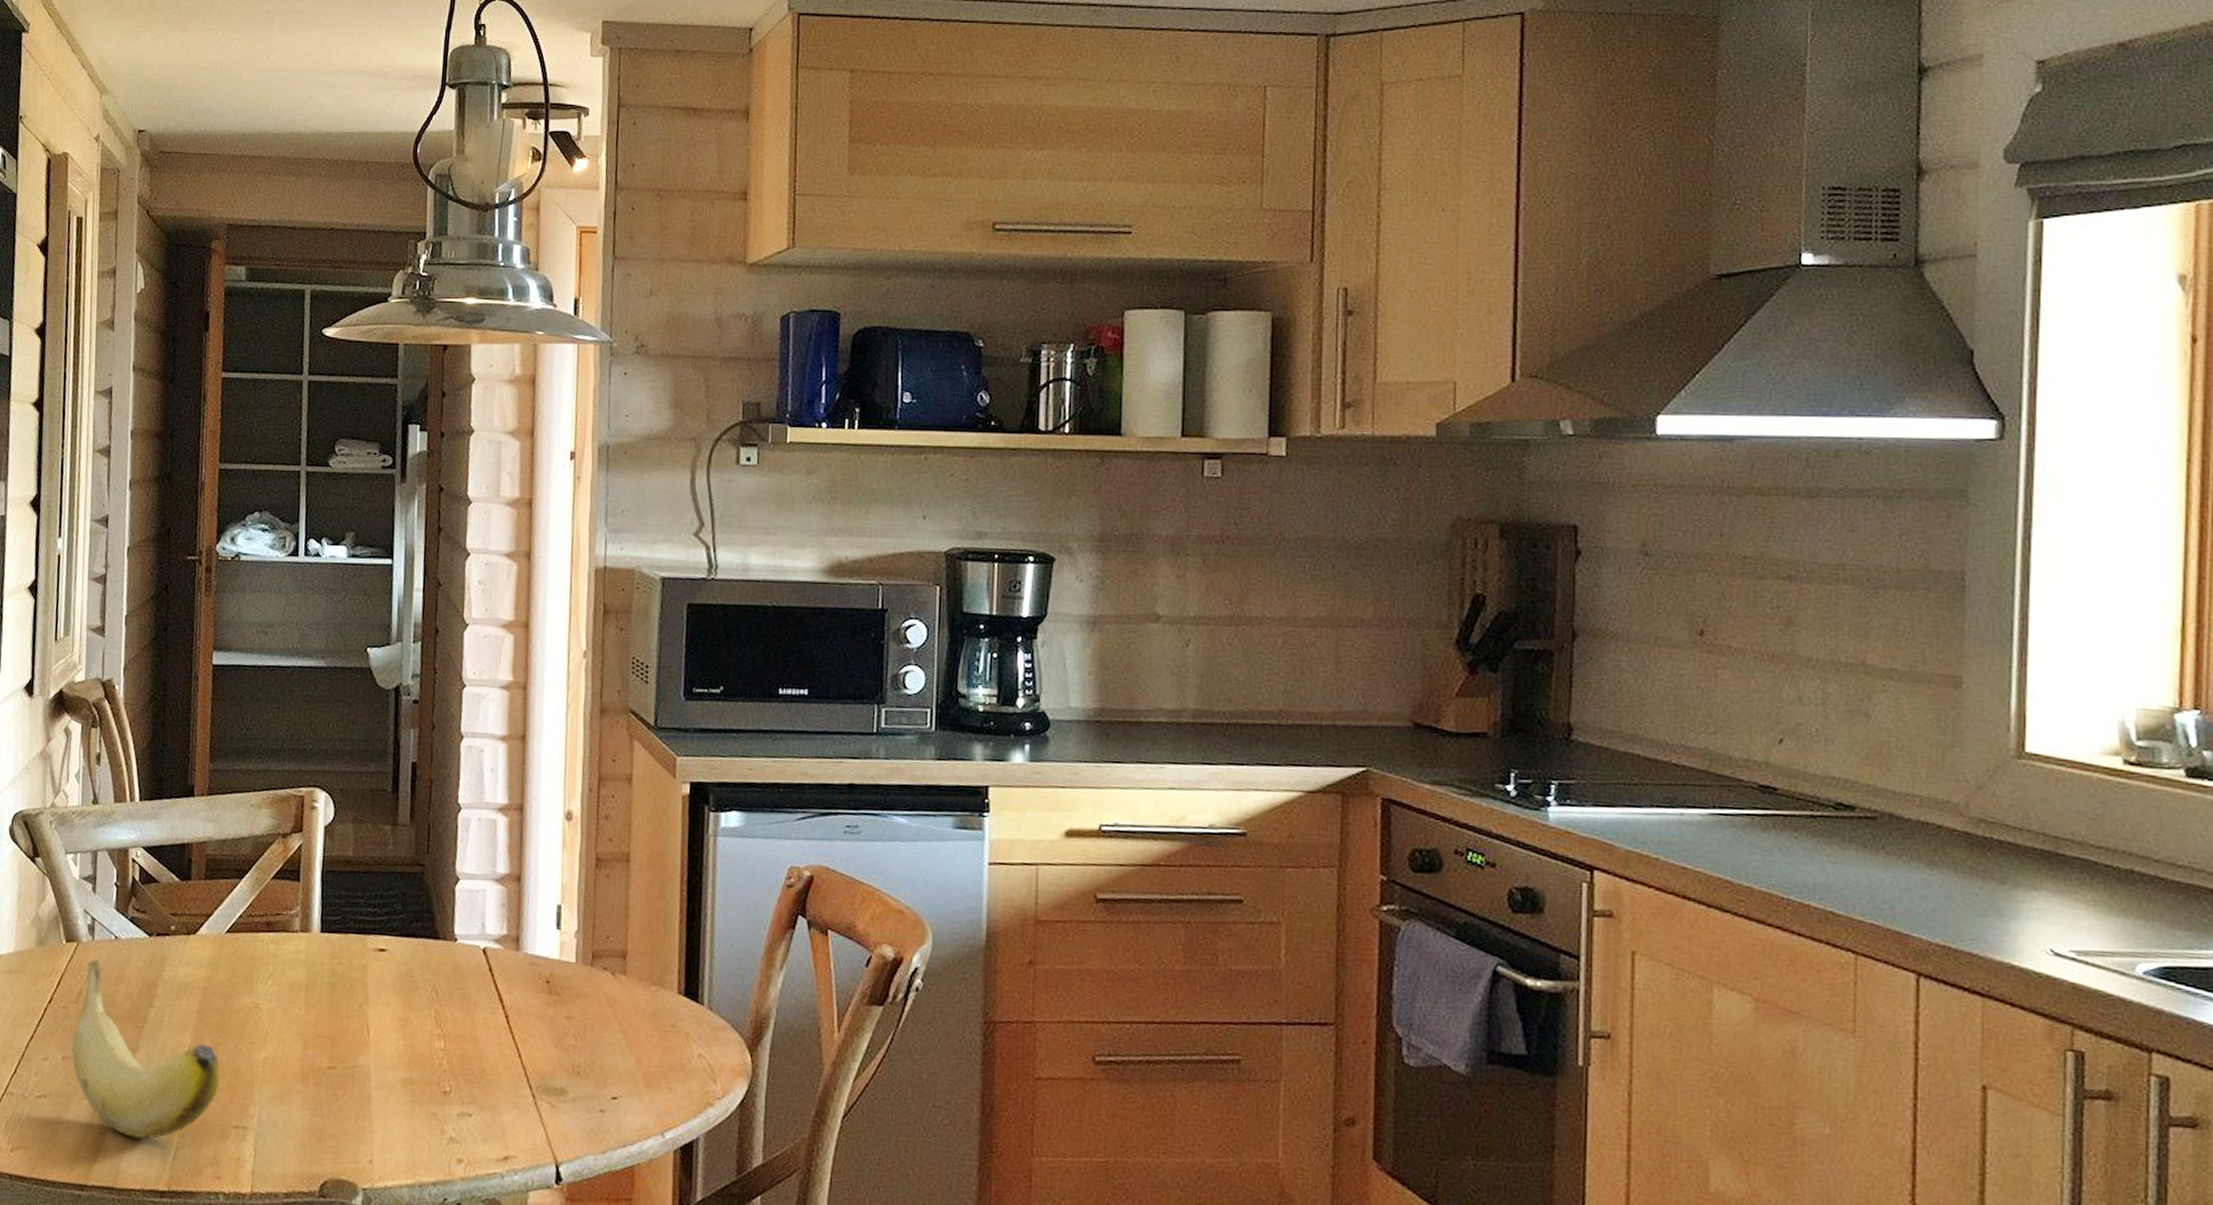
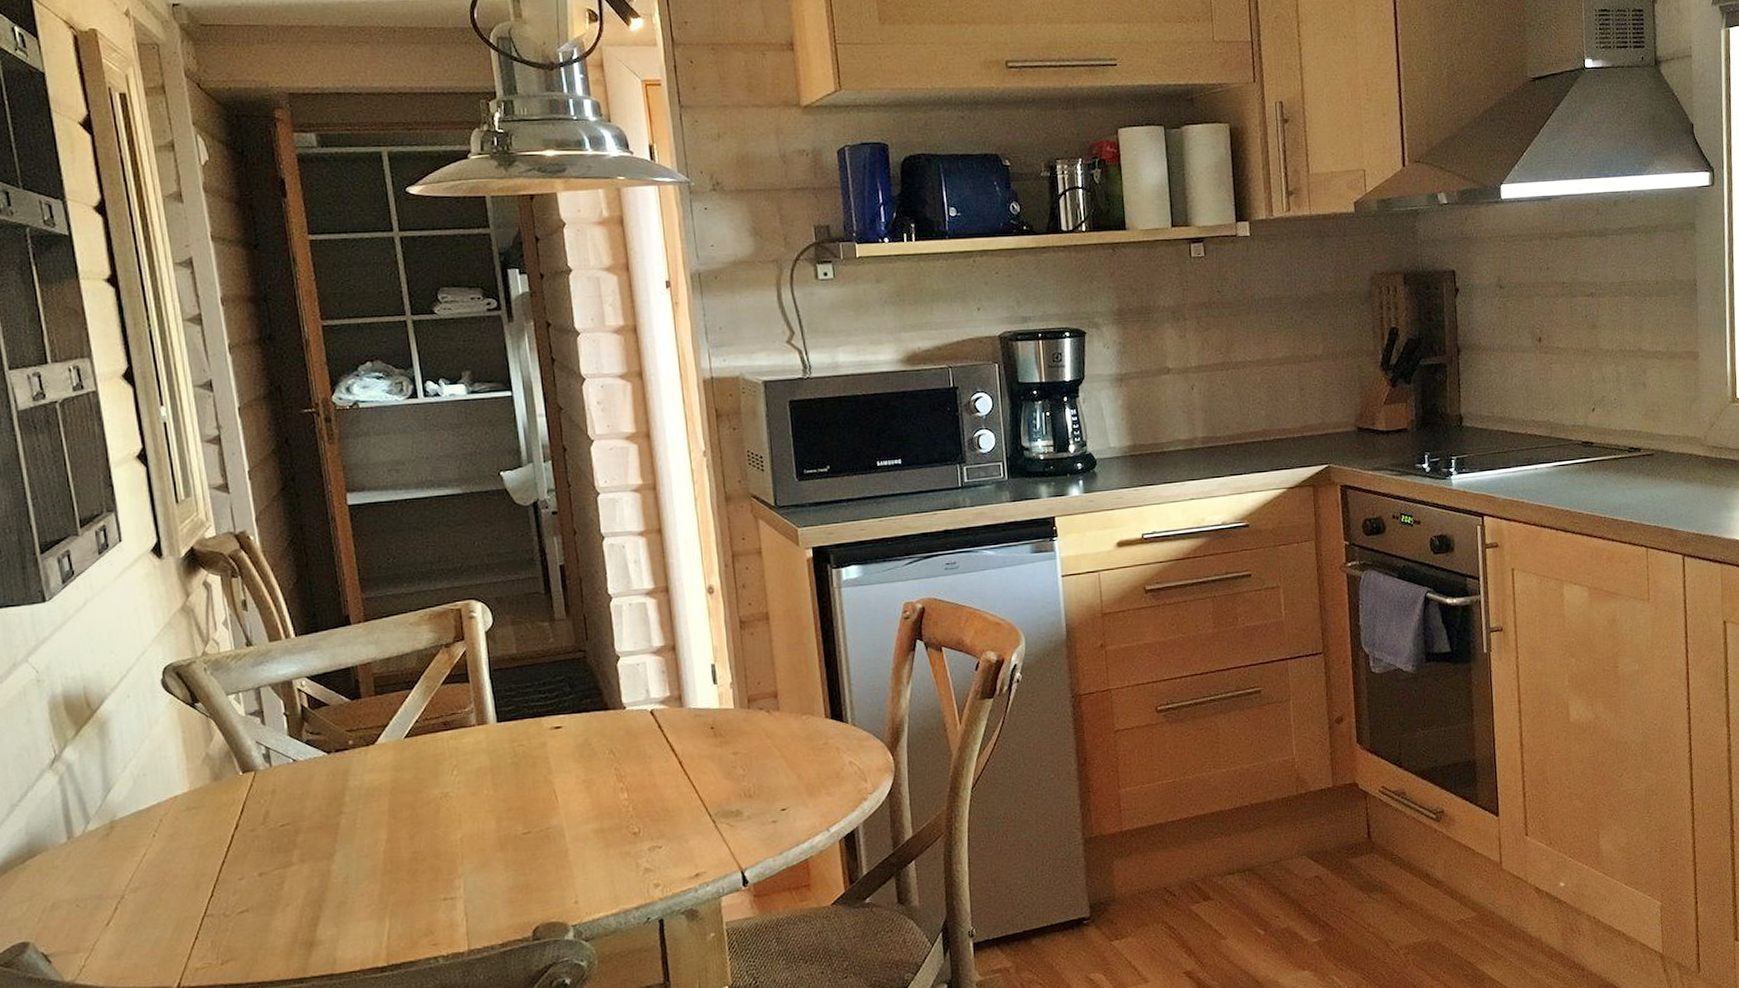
banana: present [72,960,221,1140] -> none [265,783,422,929]

